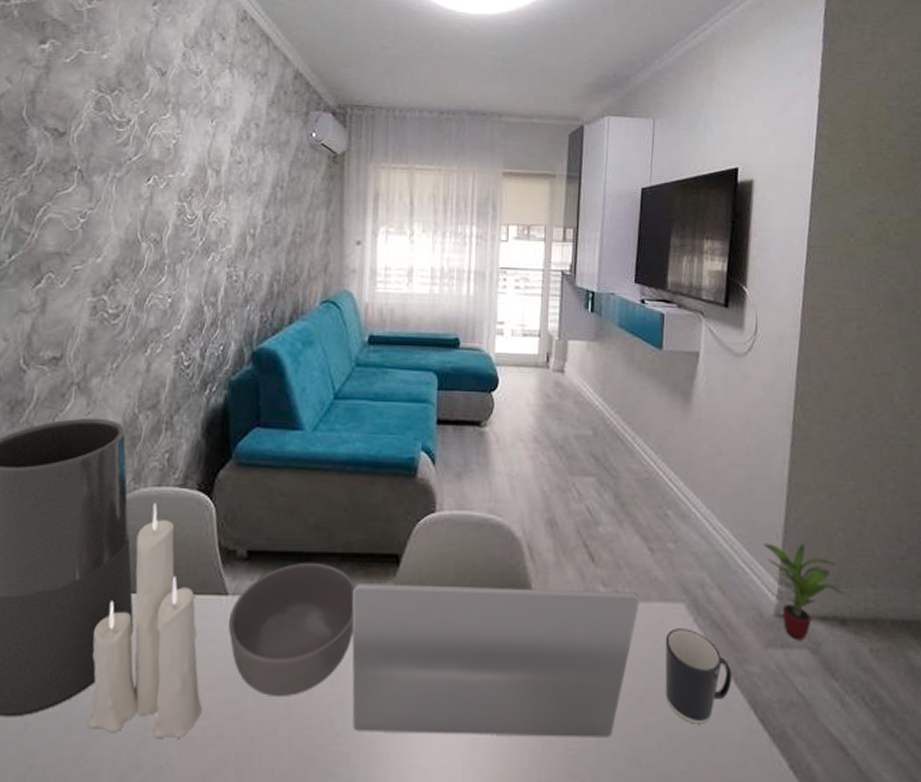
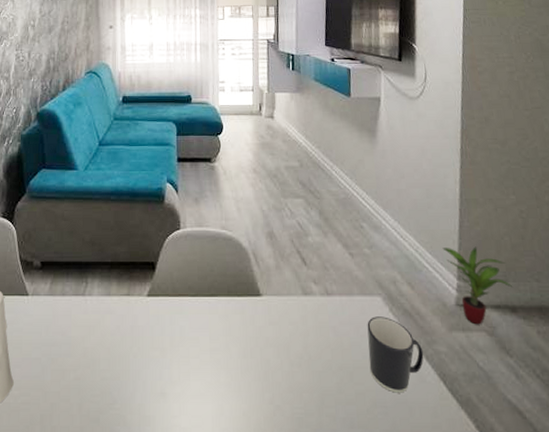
bowl: present [228,562,356,696] -> none [29,269,124,372]
laptop: present [351,583,640,738] -> none [120,285,345,404]

